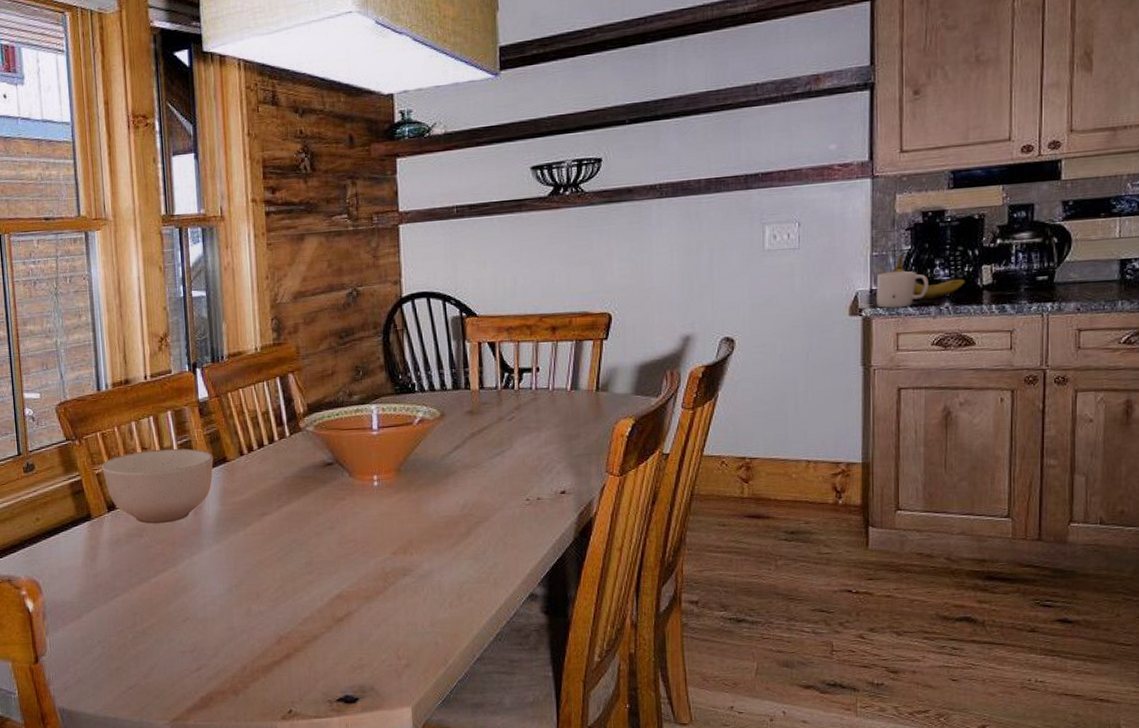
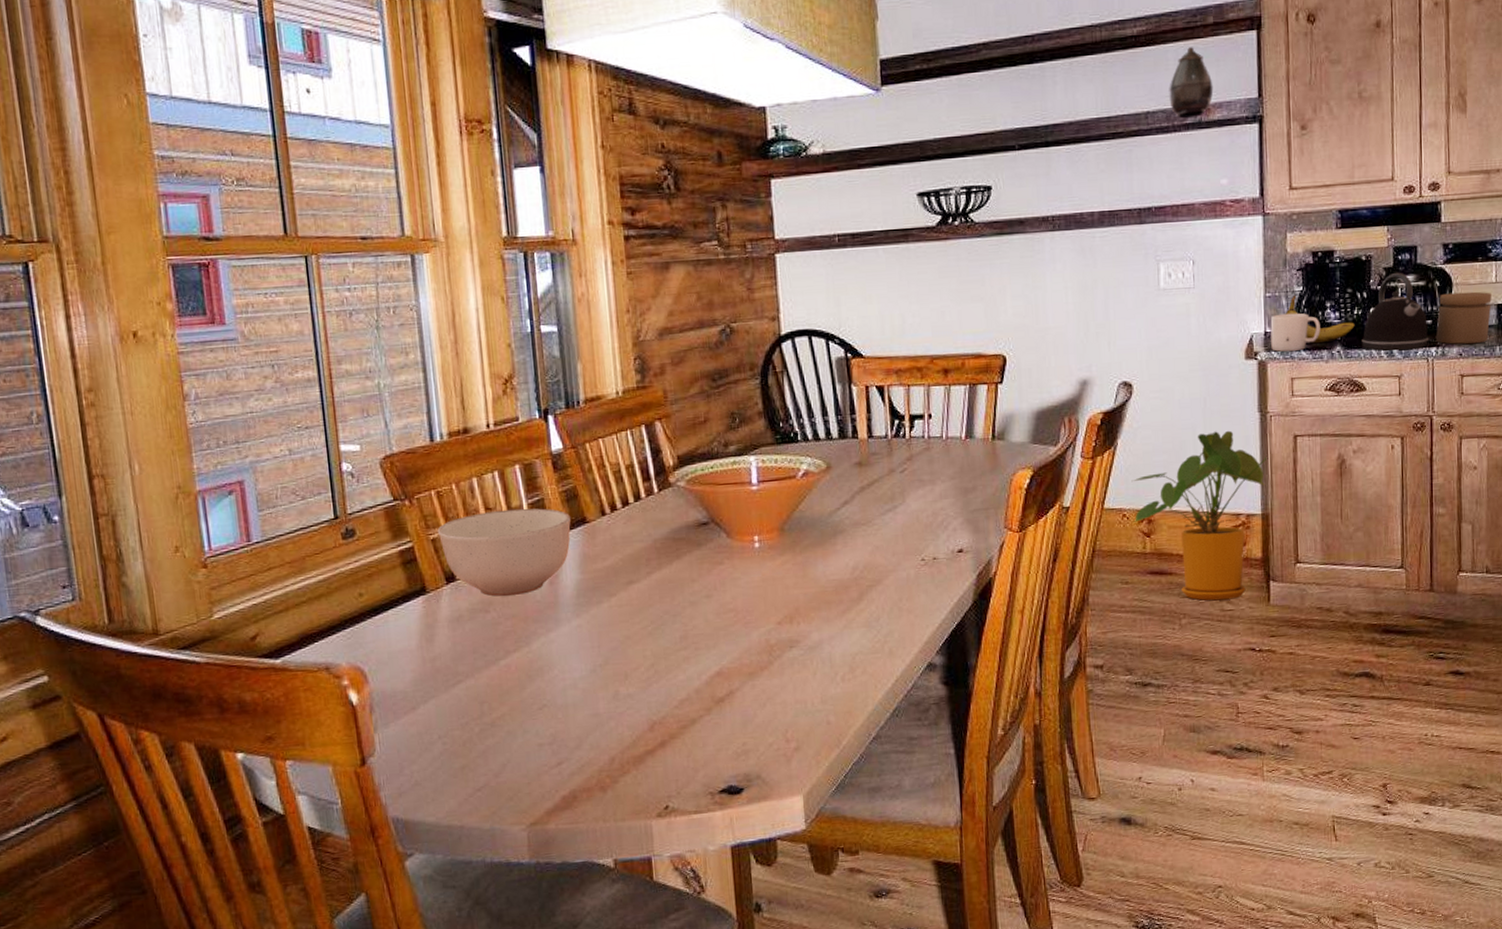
house plant: none [731,383,868,544] -> present [1131,430,1266,601]
decorative jar: none [779,20,824,89] -> present [1169,47,1214,119]
kettle: none [972,229,1045,307] -> present [1362,272,1429,351]
jar: none [1051,247,1114,301] -> present [1435,291,1492,346]

